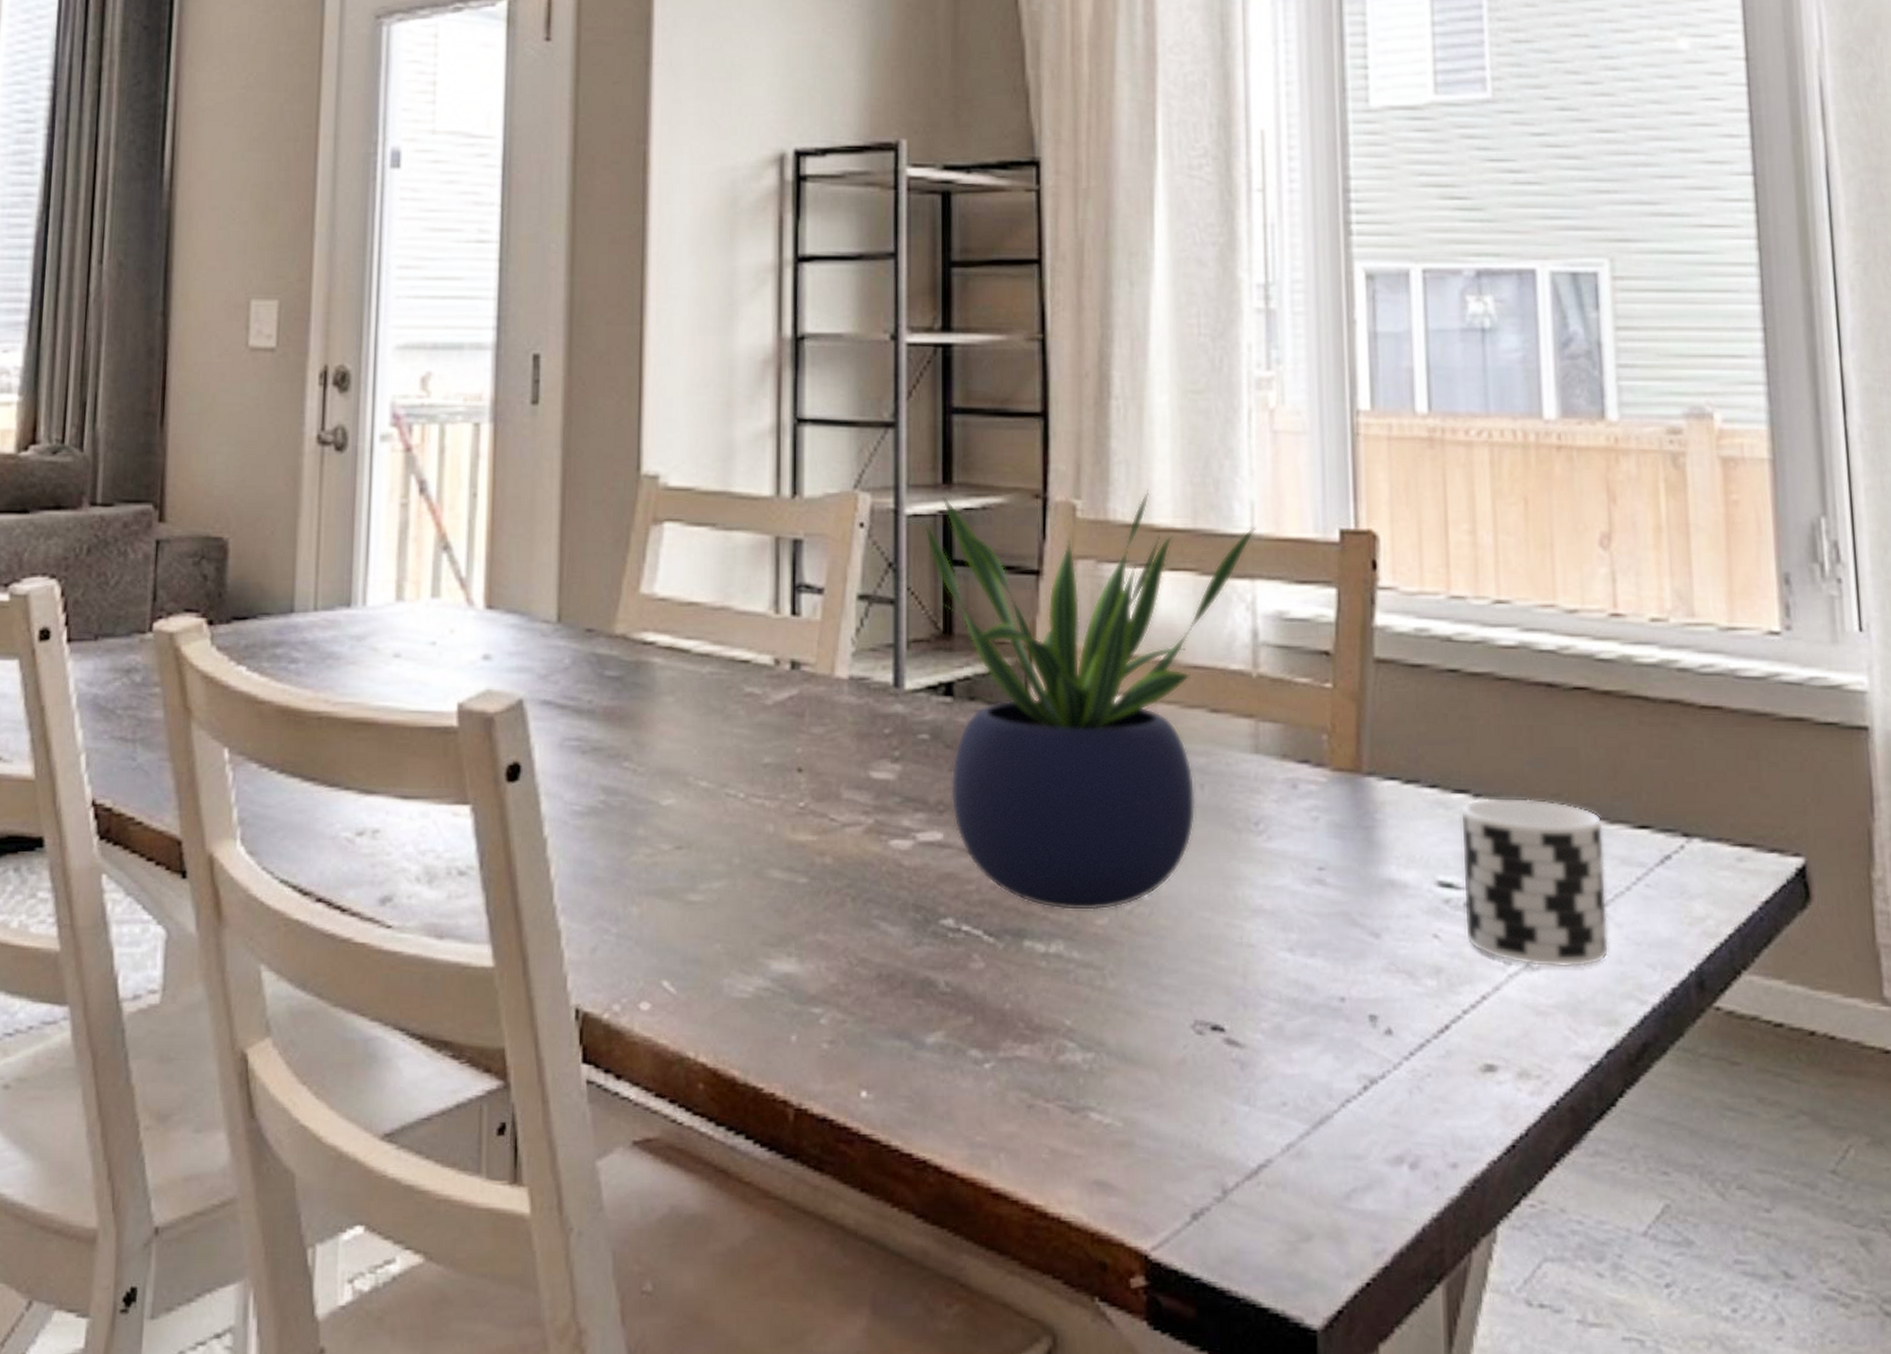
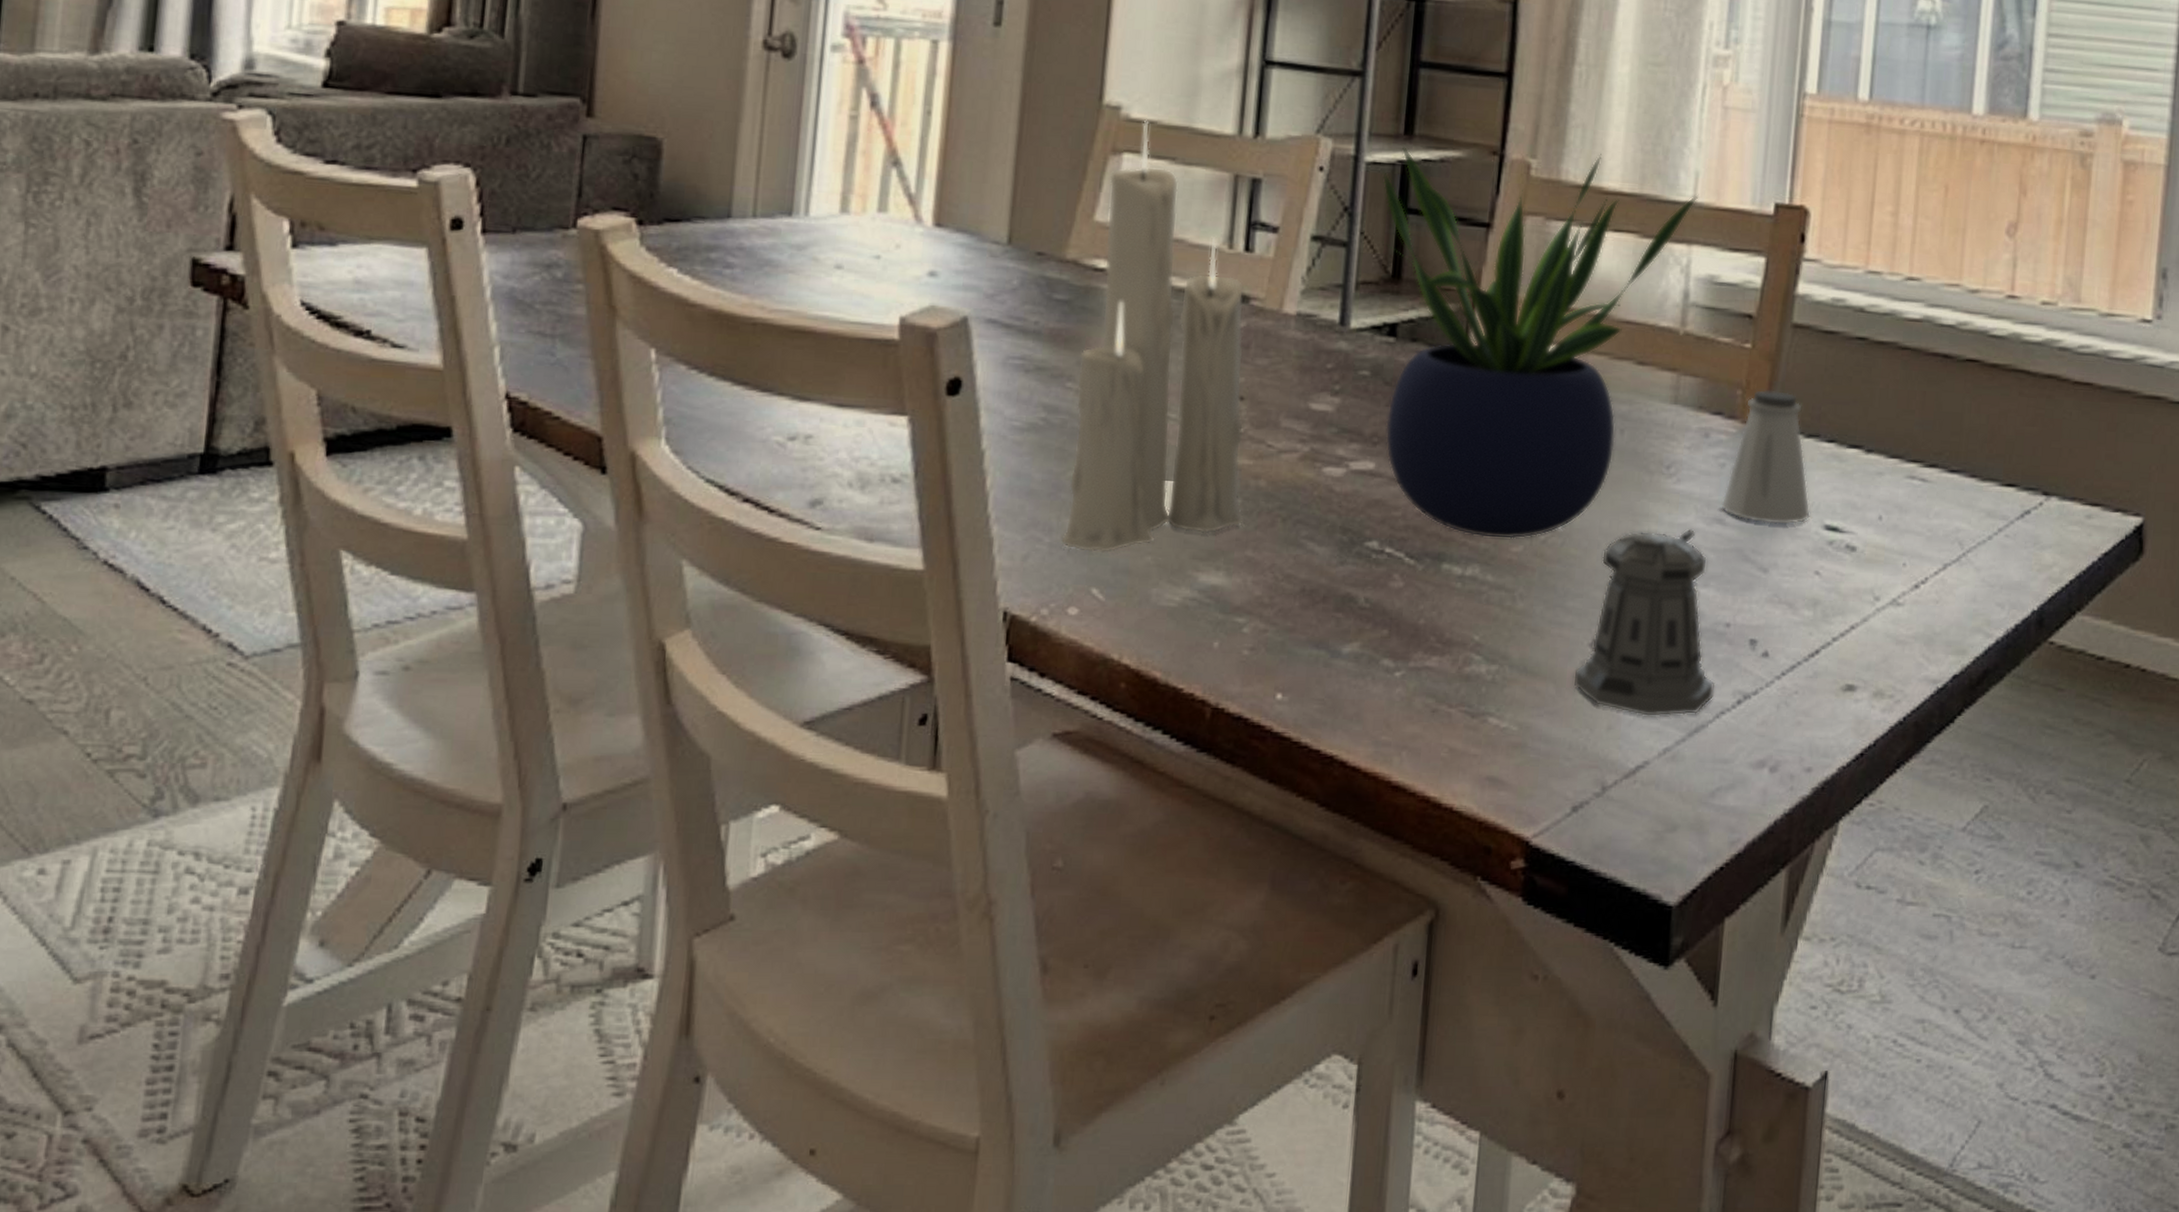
candle: none [629,487,813,943] -> present [1061,119,1245,554]
pepper shaker: none [1177,891,1337,1108] -> present [1572,528,1715,717]
saltshaker: none [1319,732,1421,883] -> present [1721,389,1811,525]
cup: present [1460,797,1610,968] -> none [1843,453,1976,605]

